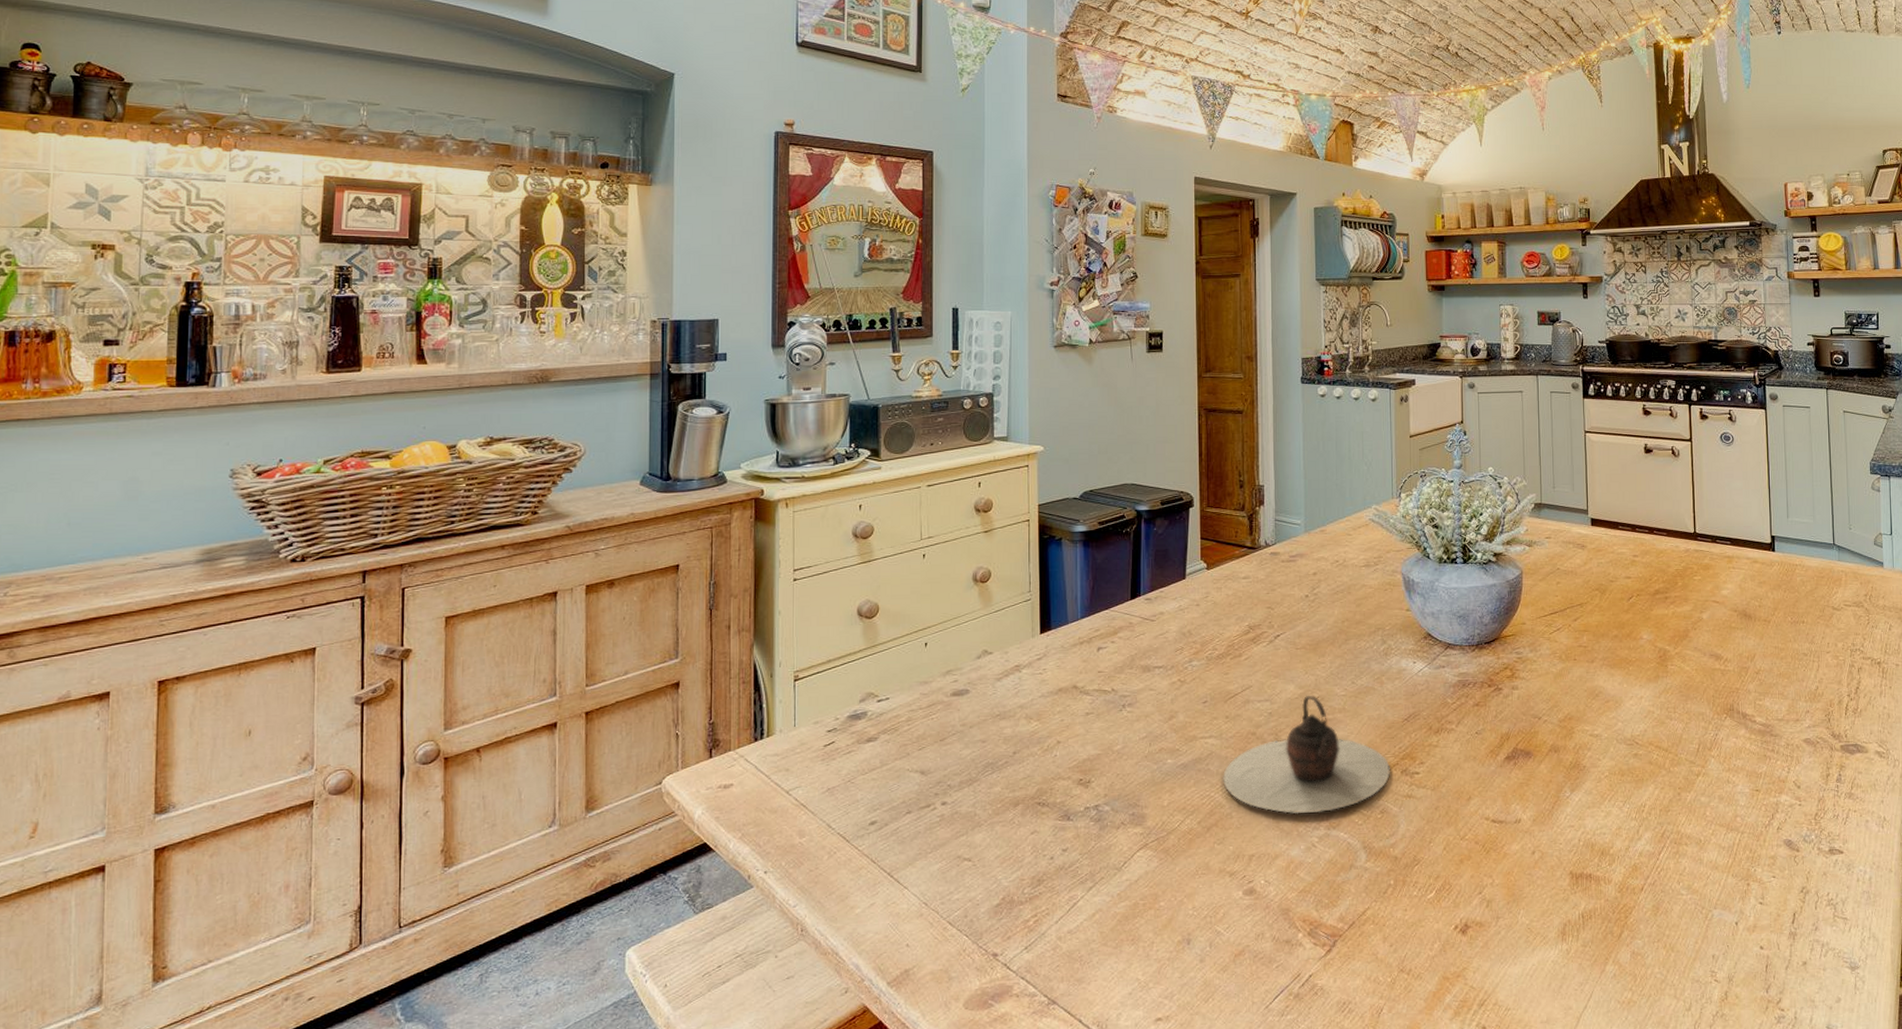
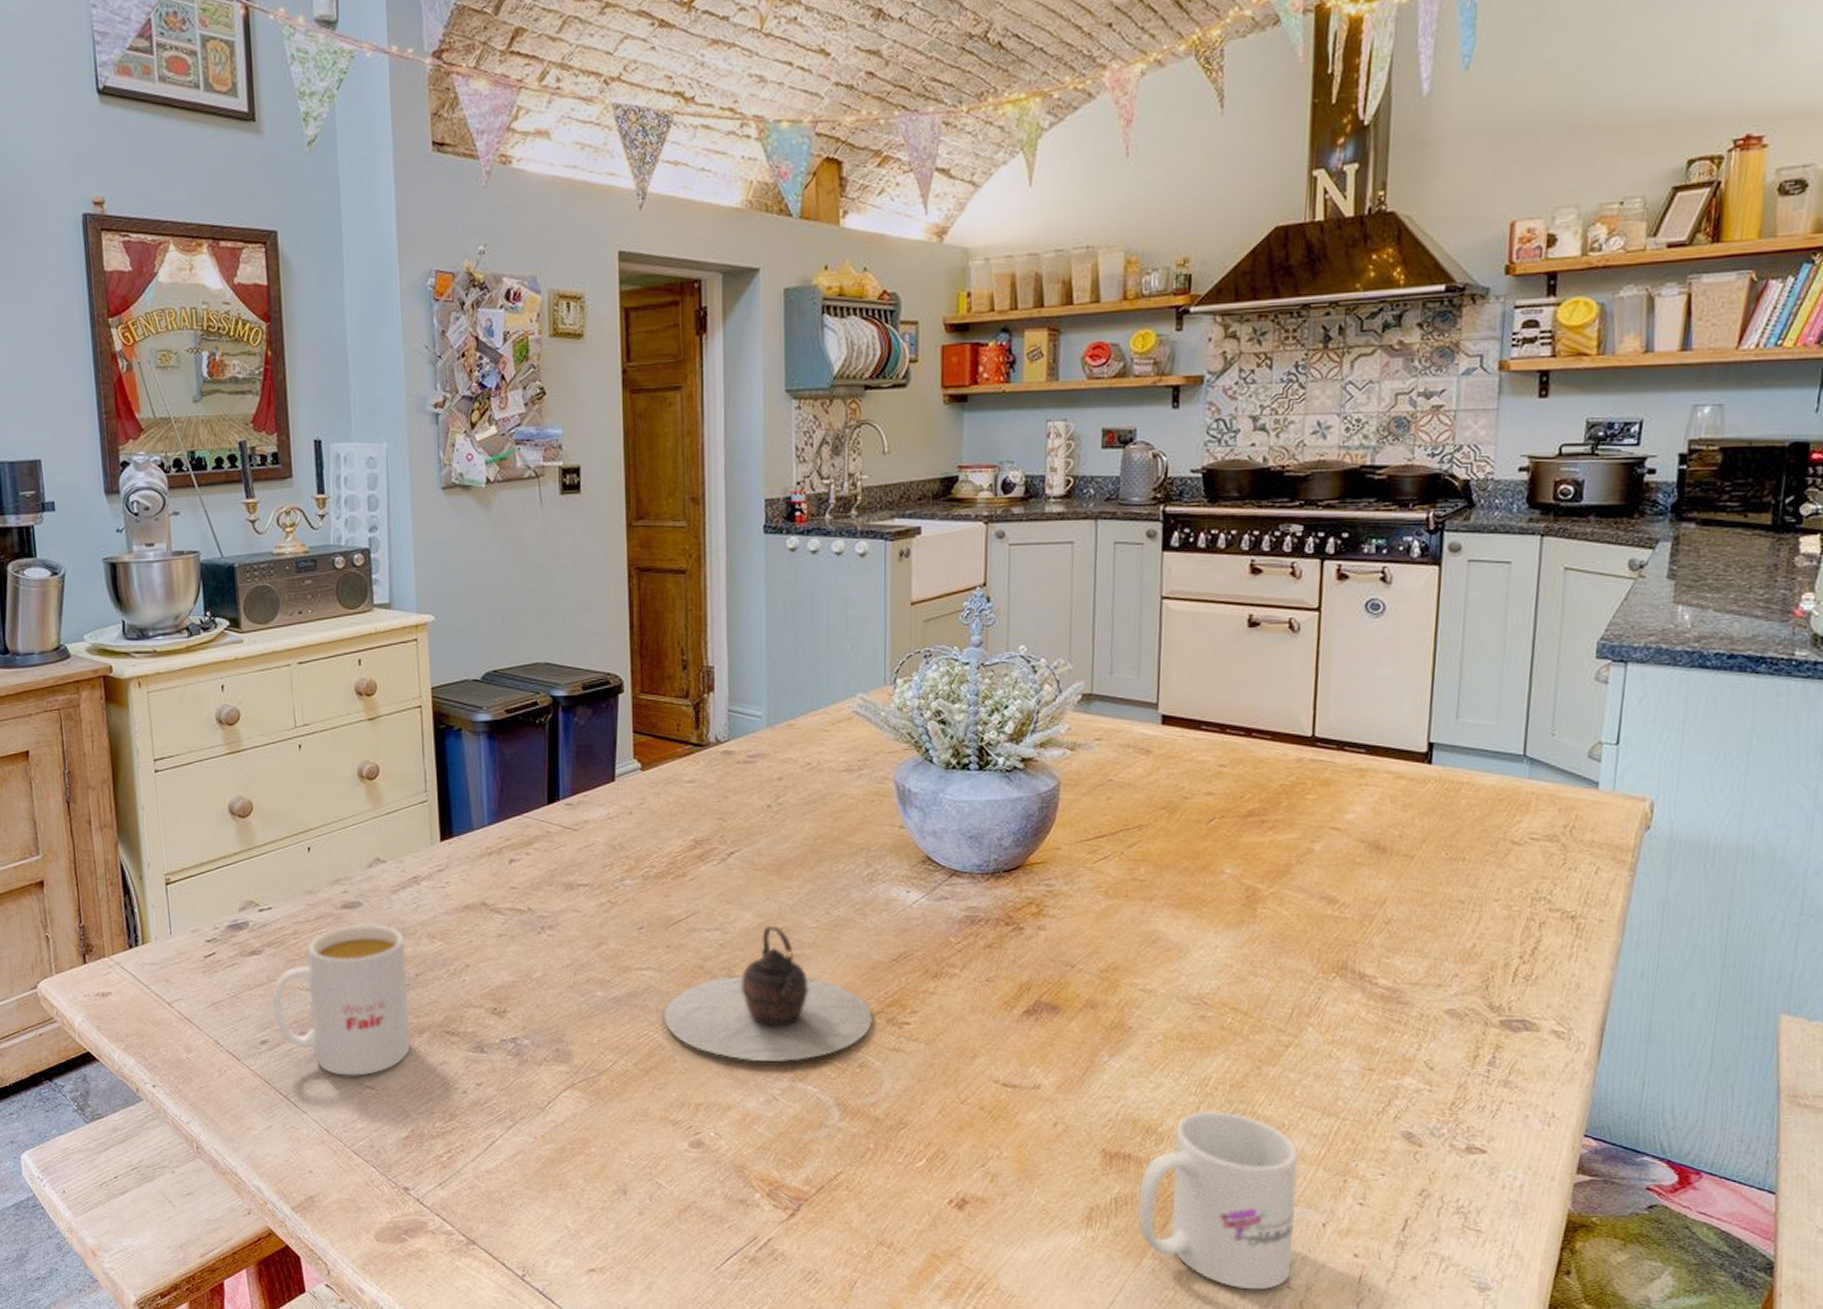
mug: none [884,709,1006,850] -> present [272,924,410,1076]
mug: none [1599,832,1716,986] -> present [1137,1111,1299,1290]

